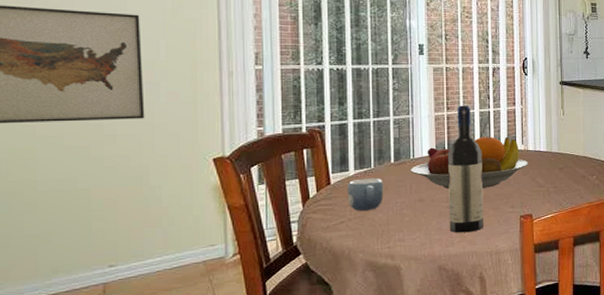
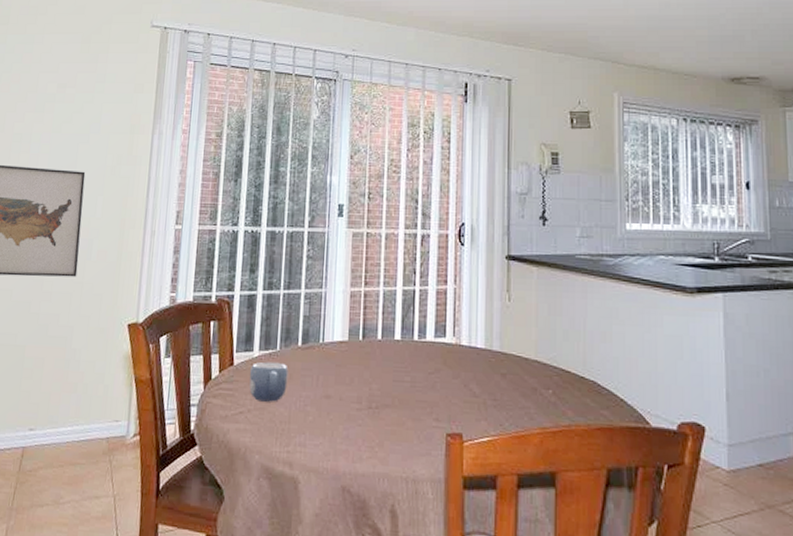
fruit bowl: present [411,136,528,189] -> none [319,322,460,390]
wine bottle: present [448,105,484,233] -> none [358,280,403,447]

